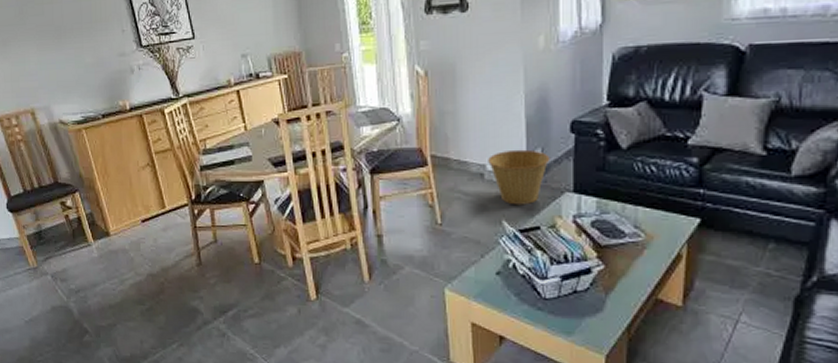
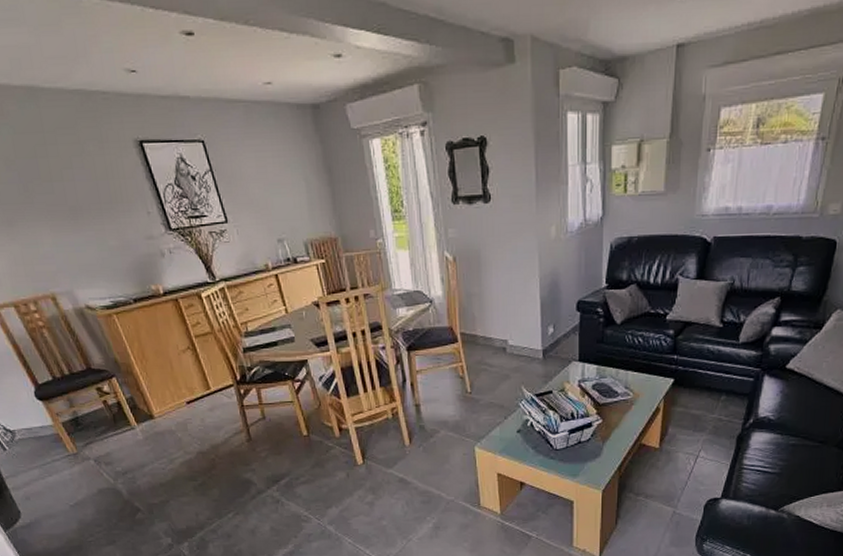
basket: present [488,149,550,205] -> none [509,326,560,374]

